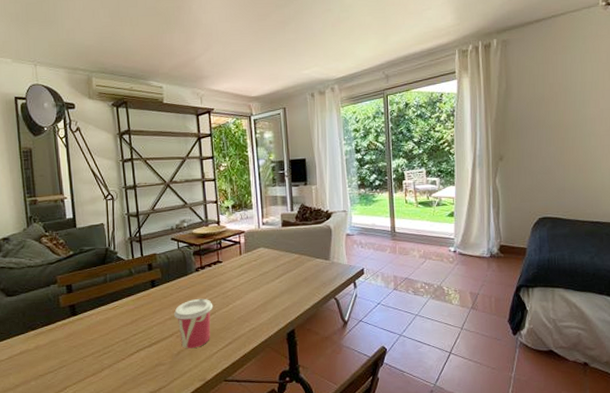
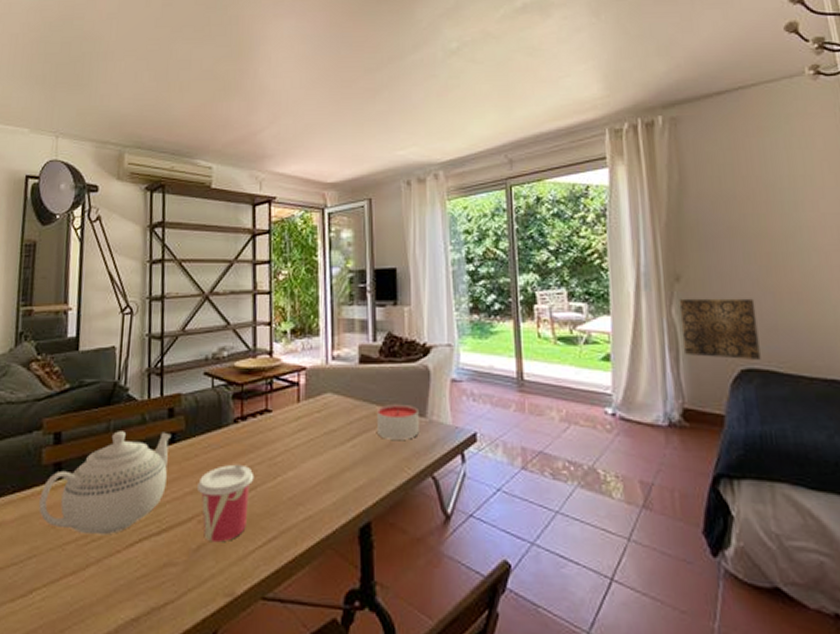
teapot: none [62,280,152,350] -> present [38,431,172,536]
candle: none [295,252,325,276] -> present [376,403,419,440]
wall art: none [501,170,552,211] -> present [679,298,761,359]

